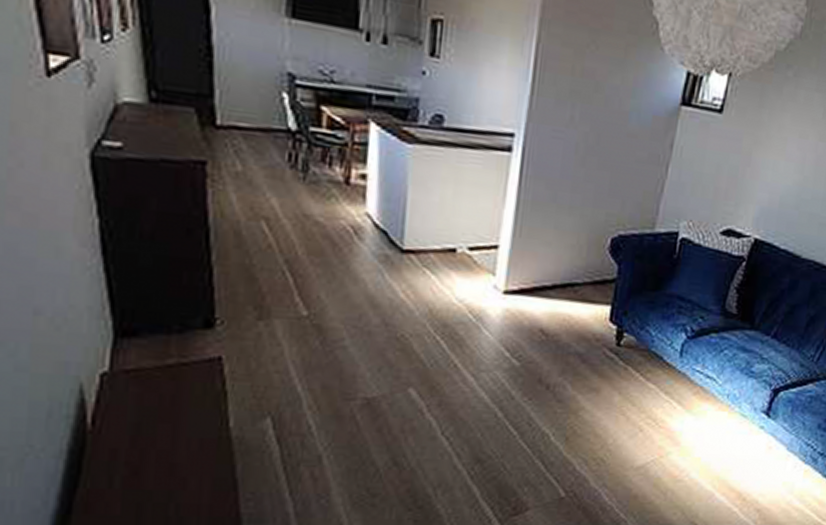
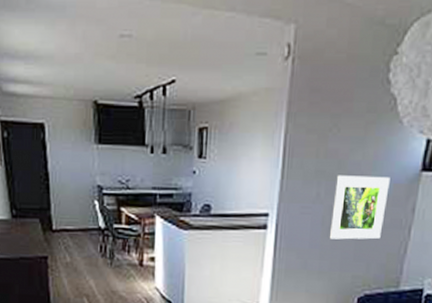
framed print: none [582,98,649,174] -> present [329,175,390,240]

